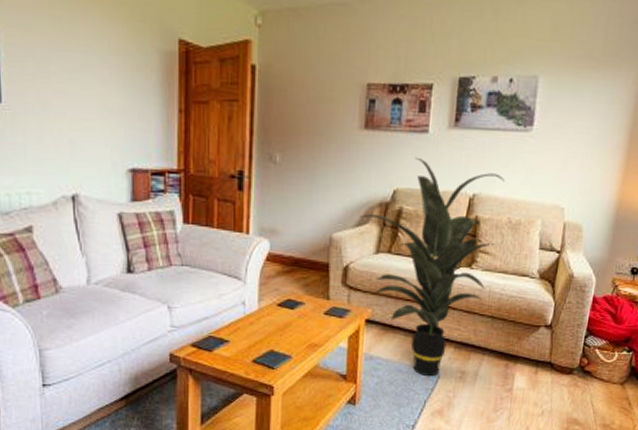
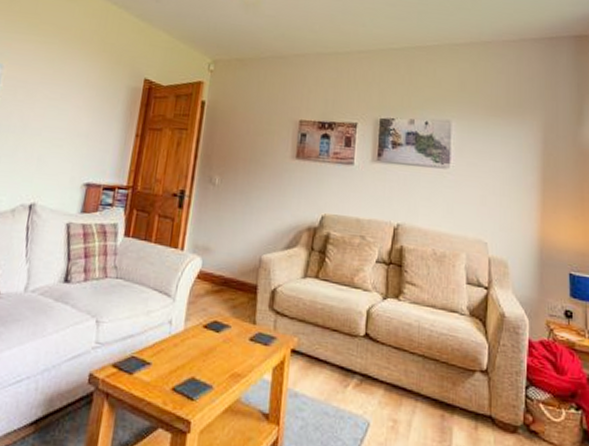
indoor plant: present [361,157,506,377] -> none [290,186,428,424]

